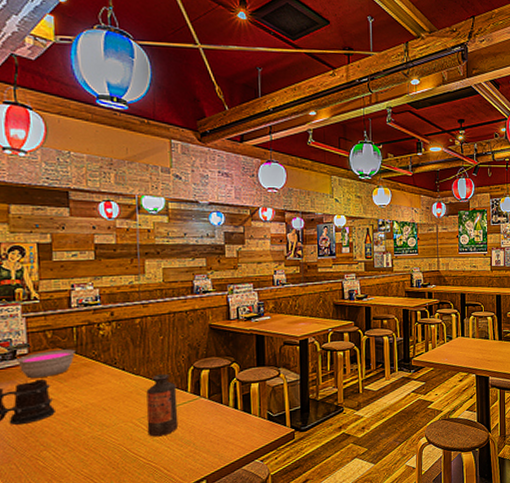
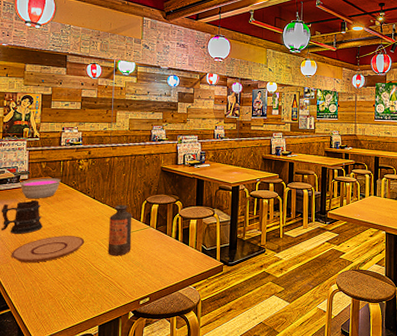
plate: none [13,418,116,459] -> present [11,236,85,263]

